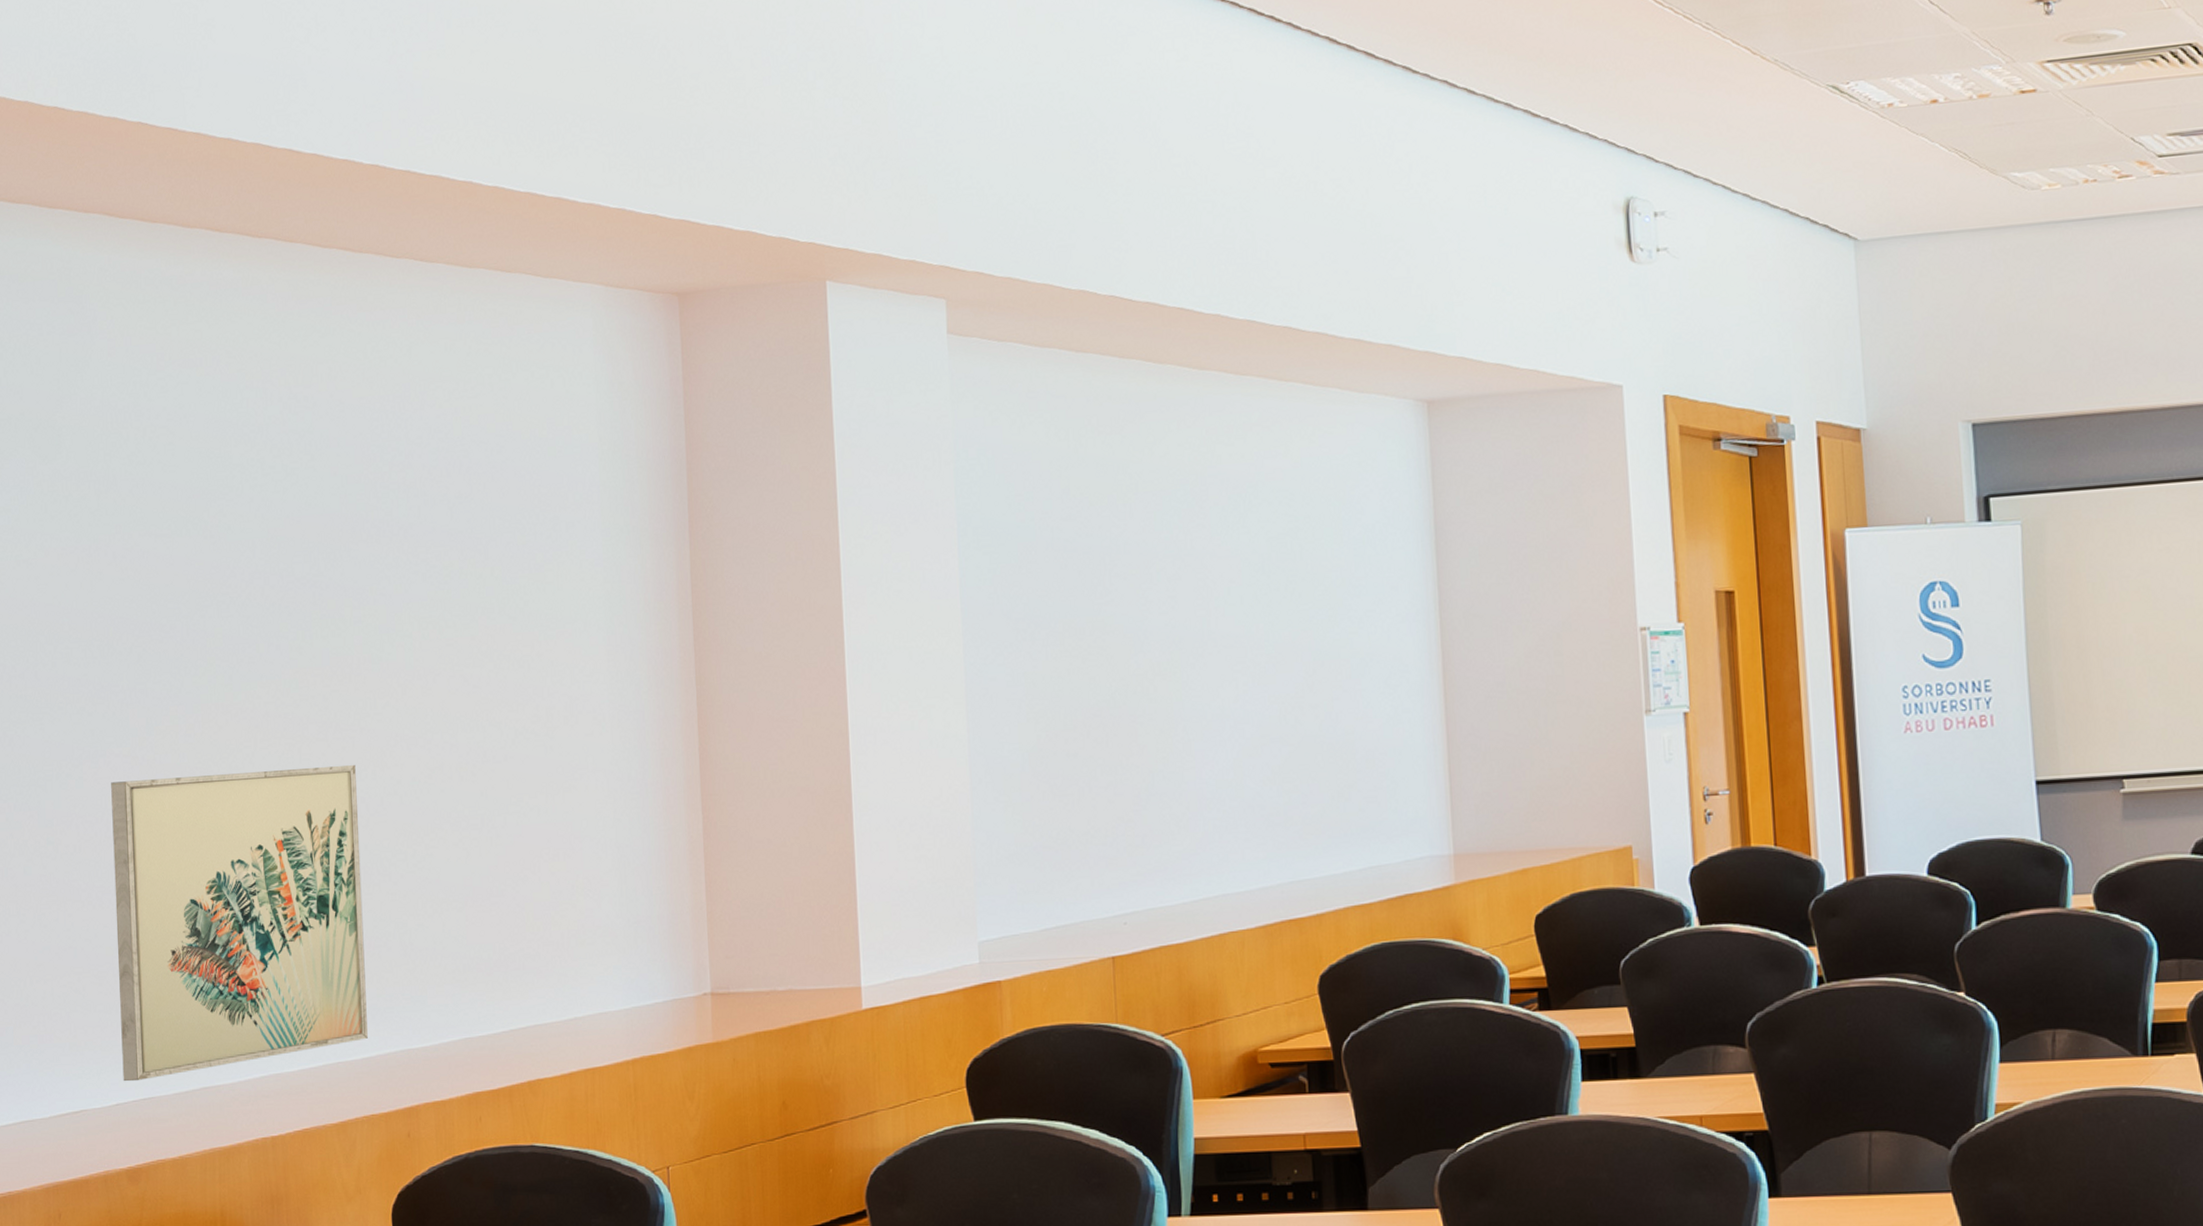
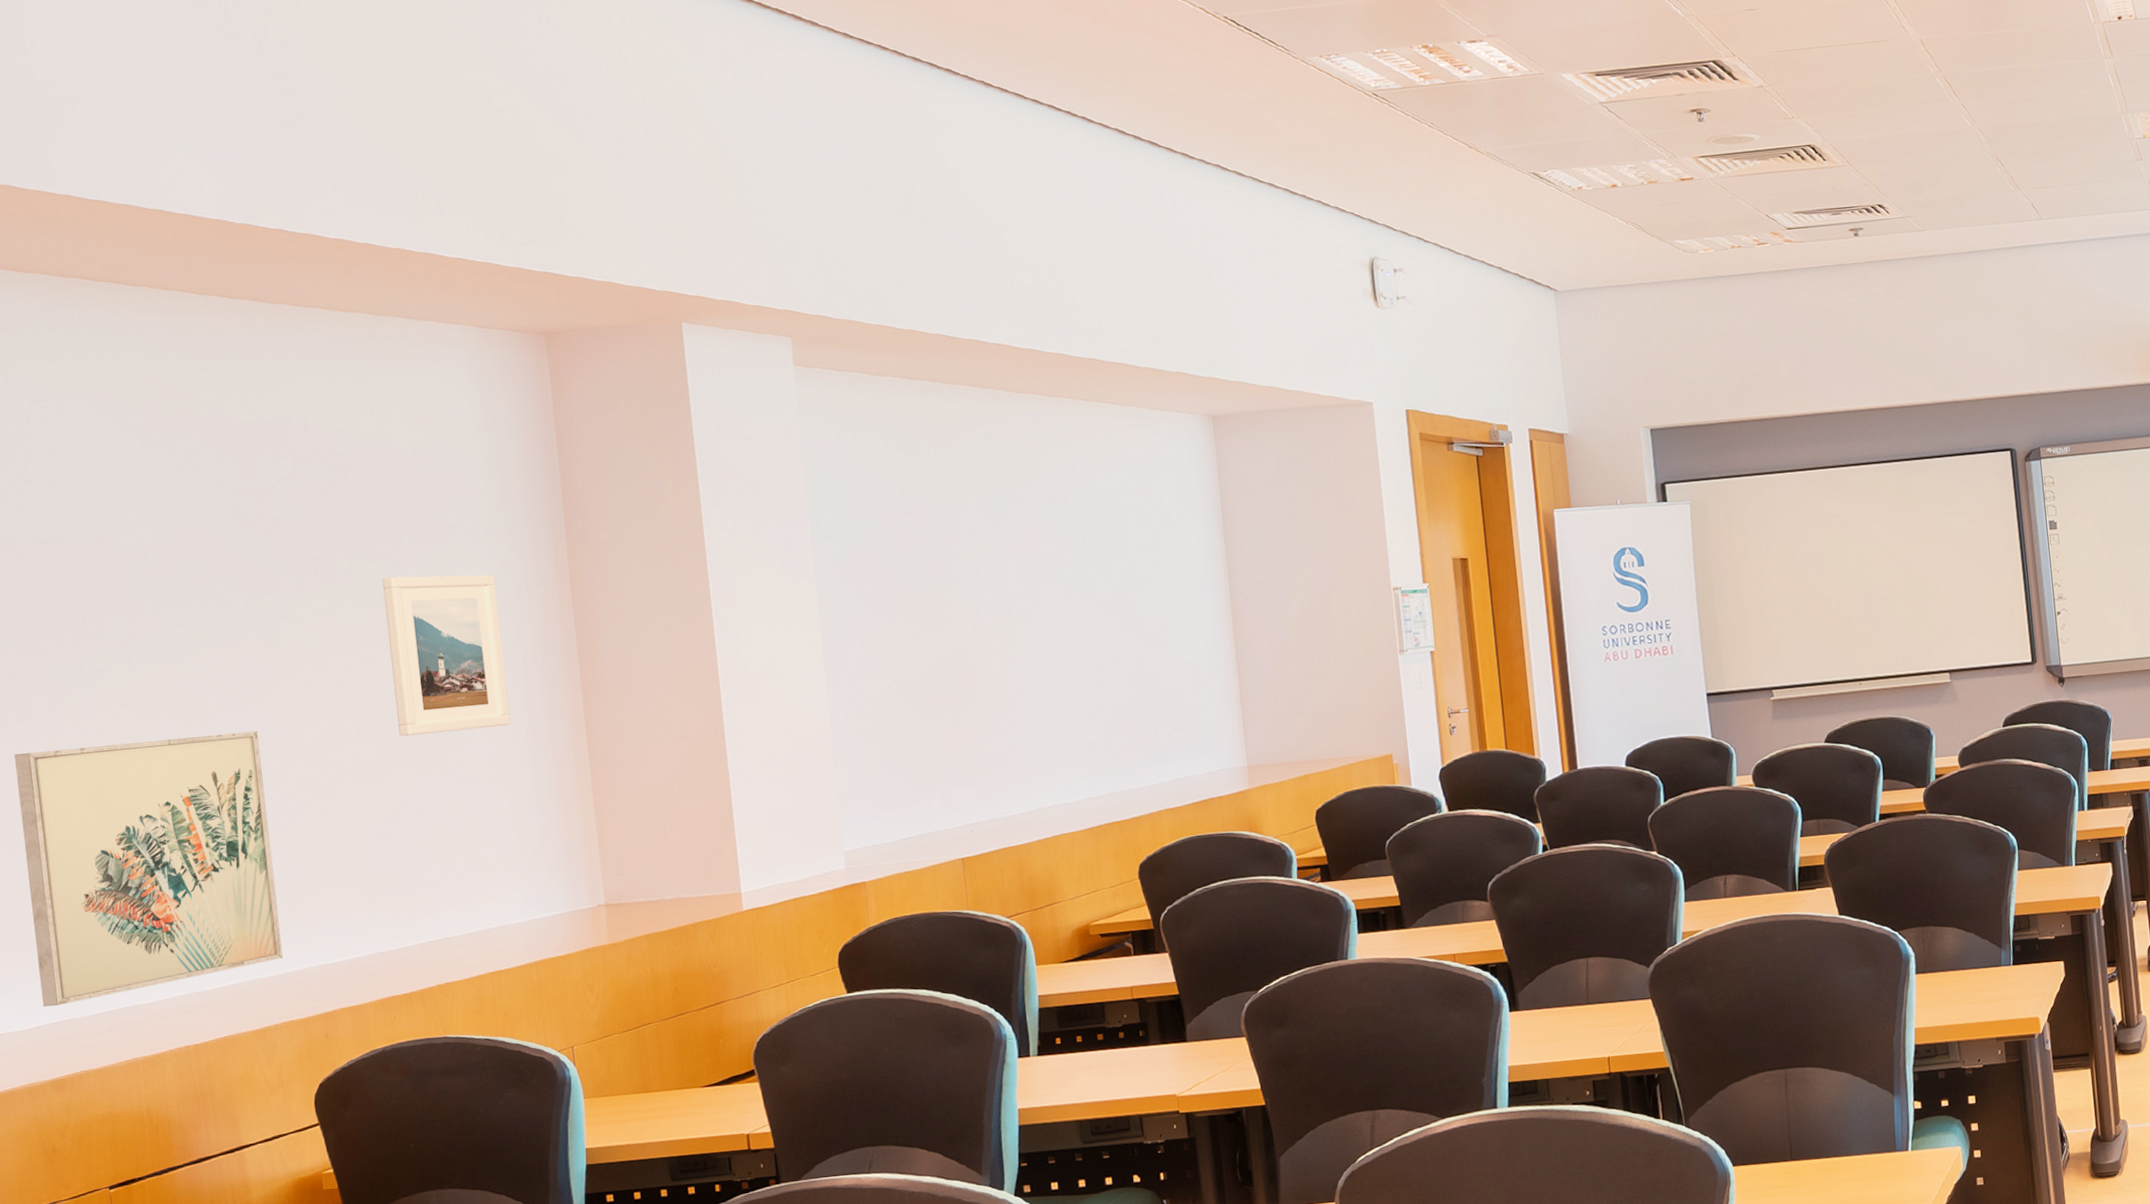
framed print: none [493,584,620,777] -> present [382,574,511,736]

